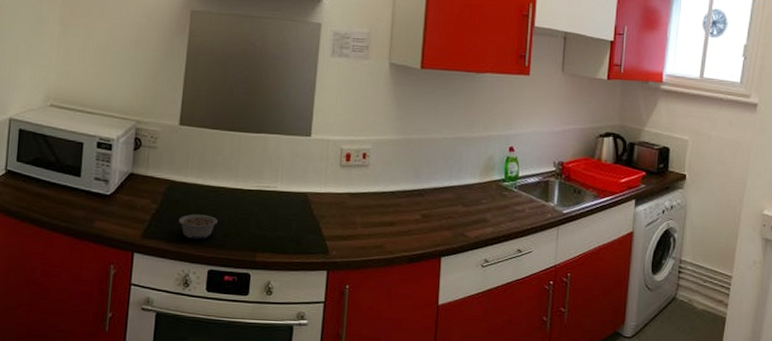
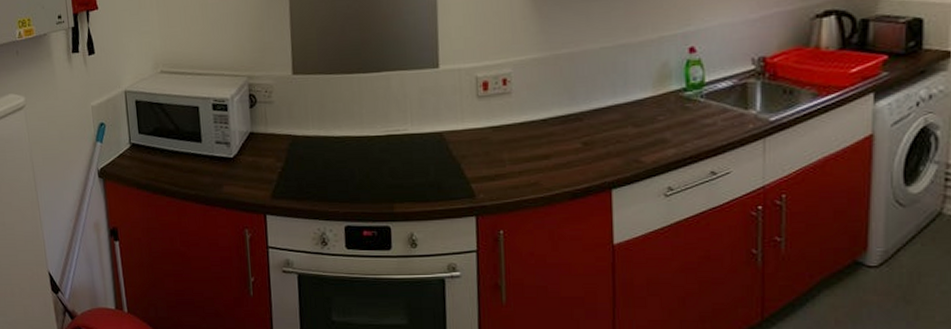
legume: present [178,214,218,240] -> none [306,168,348,195]

